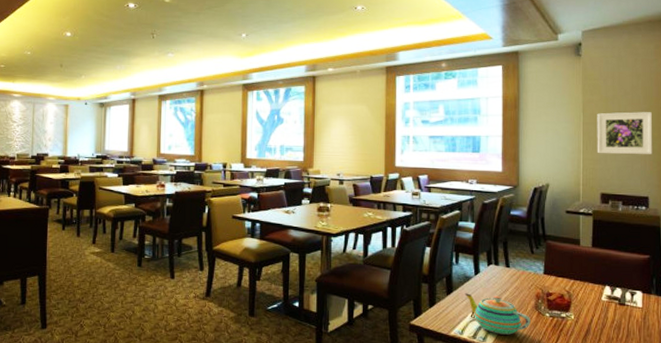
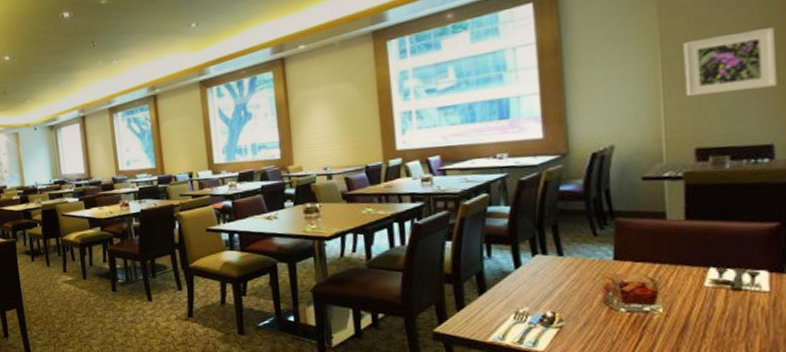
teapot: present [464,293,531,335] -> none [503,291,599,337]

